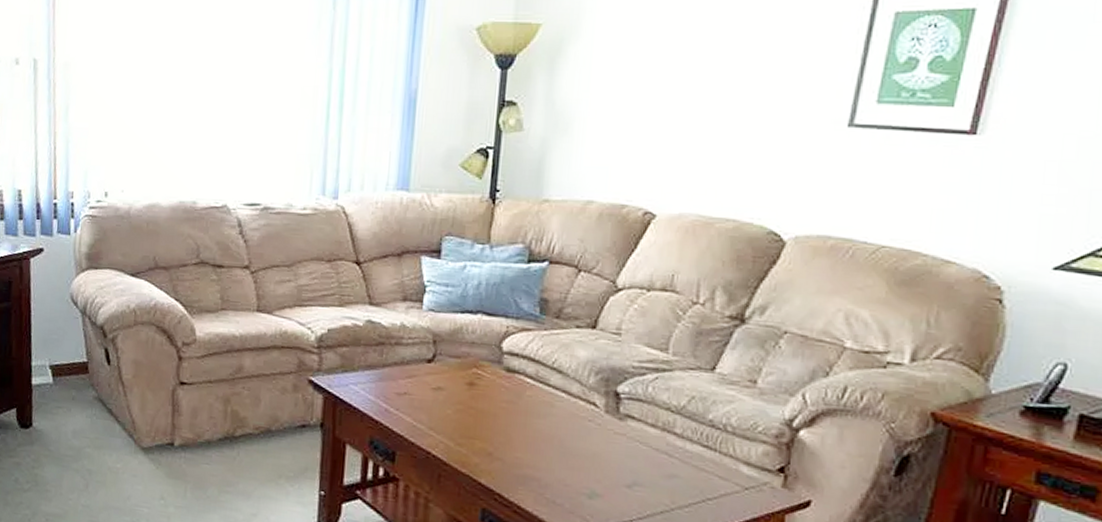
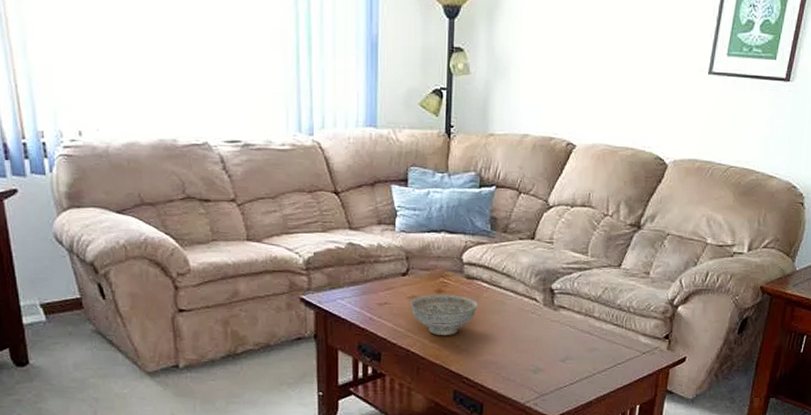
decorative bowl: none [435,387,519,439] -> present [410,294,478,335]

